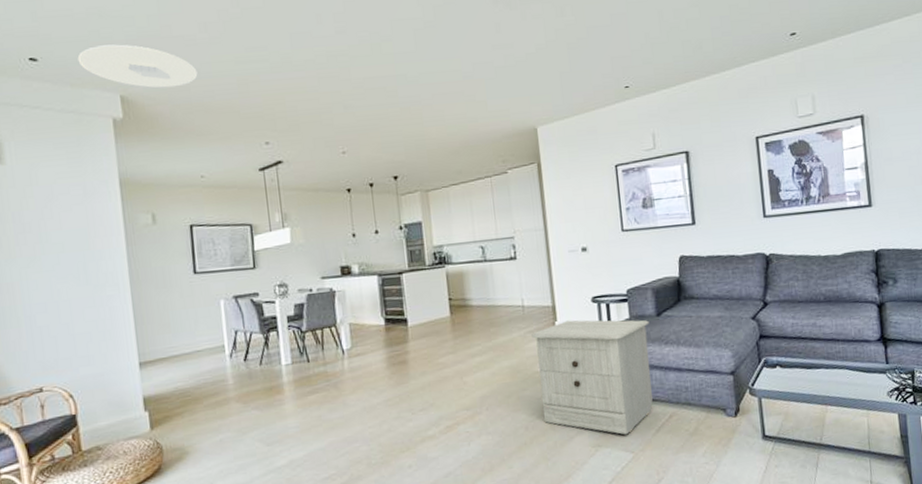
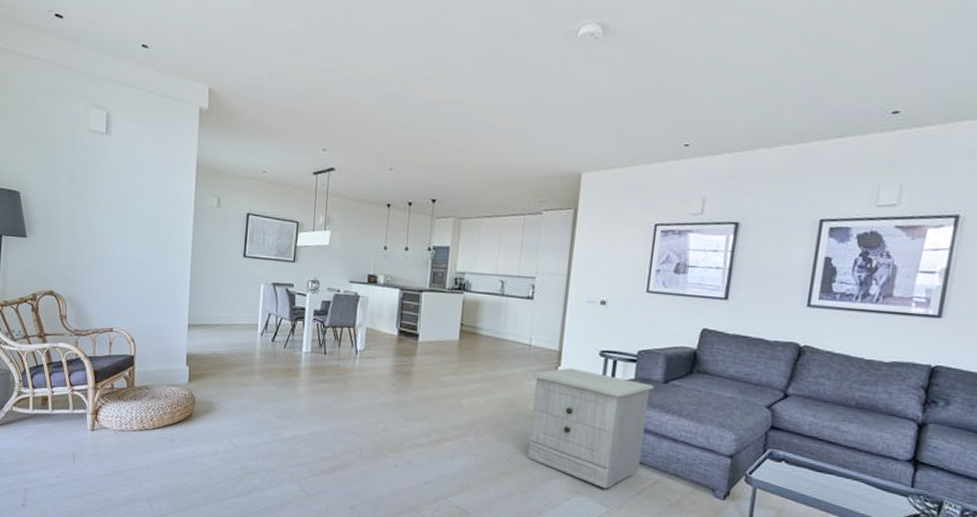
ceiling light: present [77,44,198,88] -> none [180,40,276,86]

